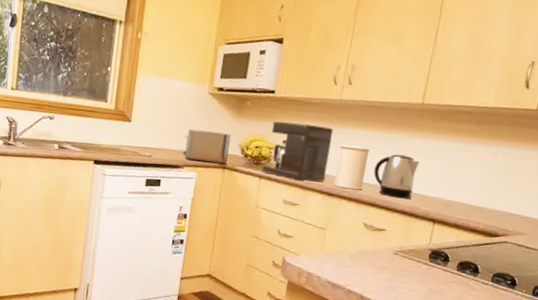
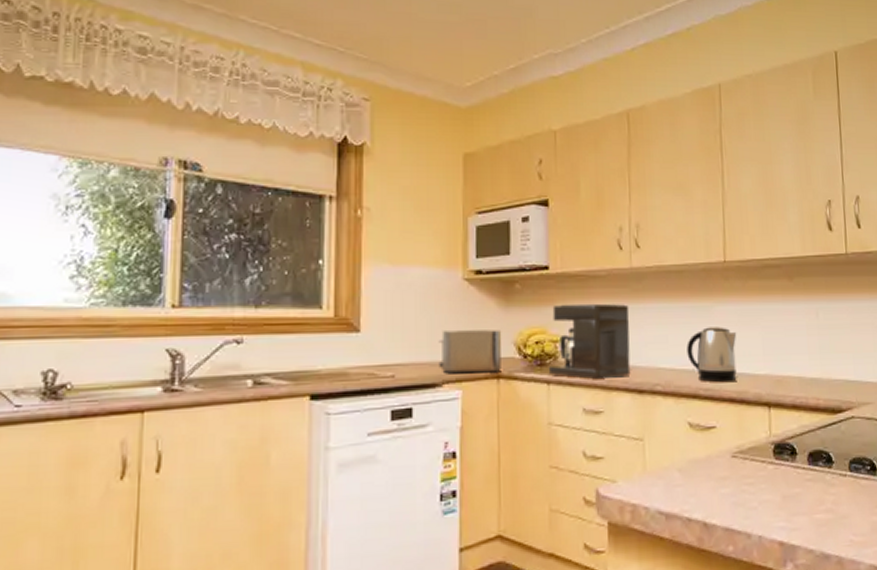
canister: present [334,144,370,190] -> none [641,323,678,381]

